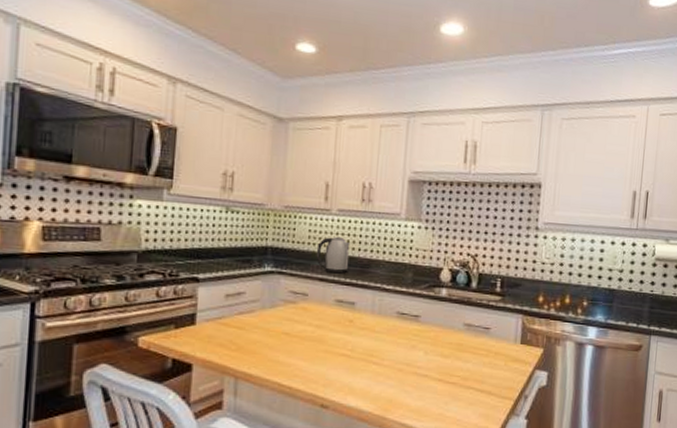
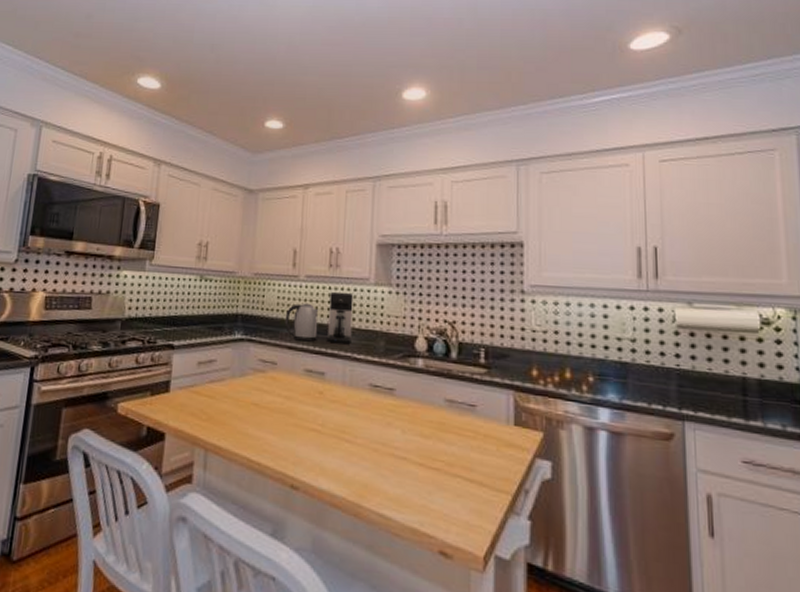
coffee maker: none [357,225,385,275] -> present [326,291,354,343]

